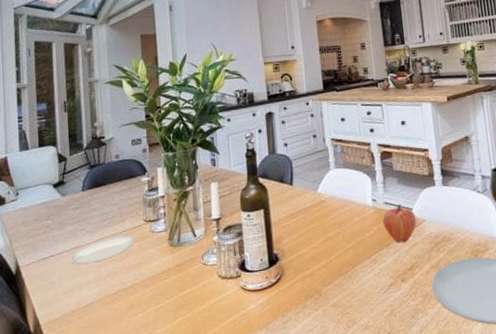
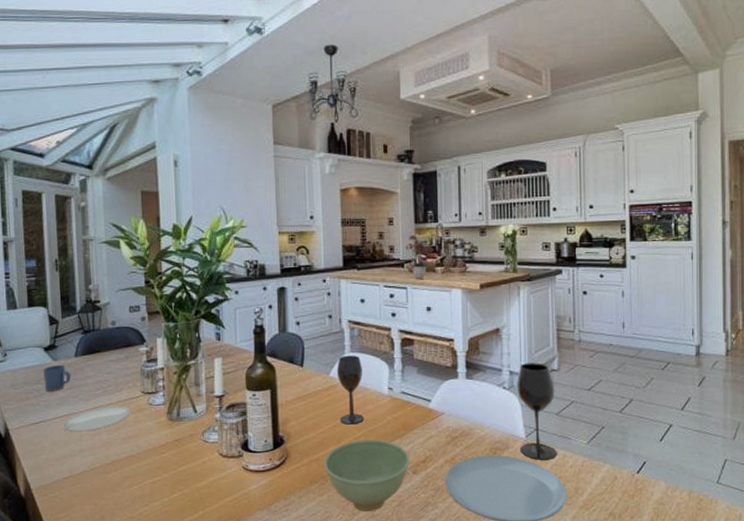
mug: none [52,200,79,227] -> present [43,365,72,392]
bowl: none [317,250,398,324] -> present [323,439,410,512]
wine glass: none [324,171,352,238] -> present [337,355,364,425]
flower arrangement: none [377,56,403,96] -> present [405,235,434,279]
fruit: present [382,203,417,243] -> none [398,394,435,435]

